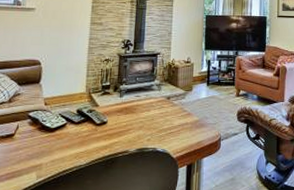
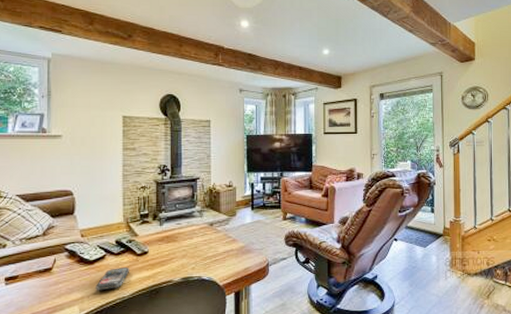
smartphone: none [54,136,88,159] -> present [96,267,129,291]

